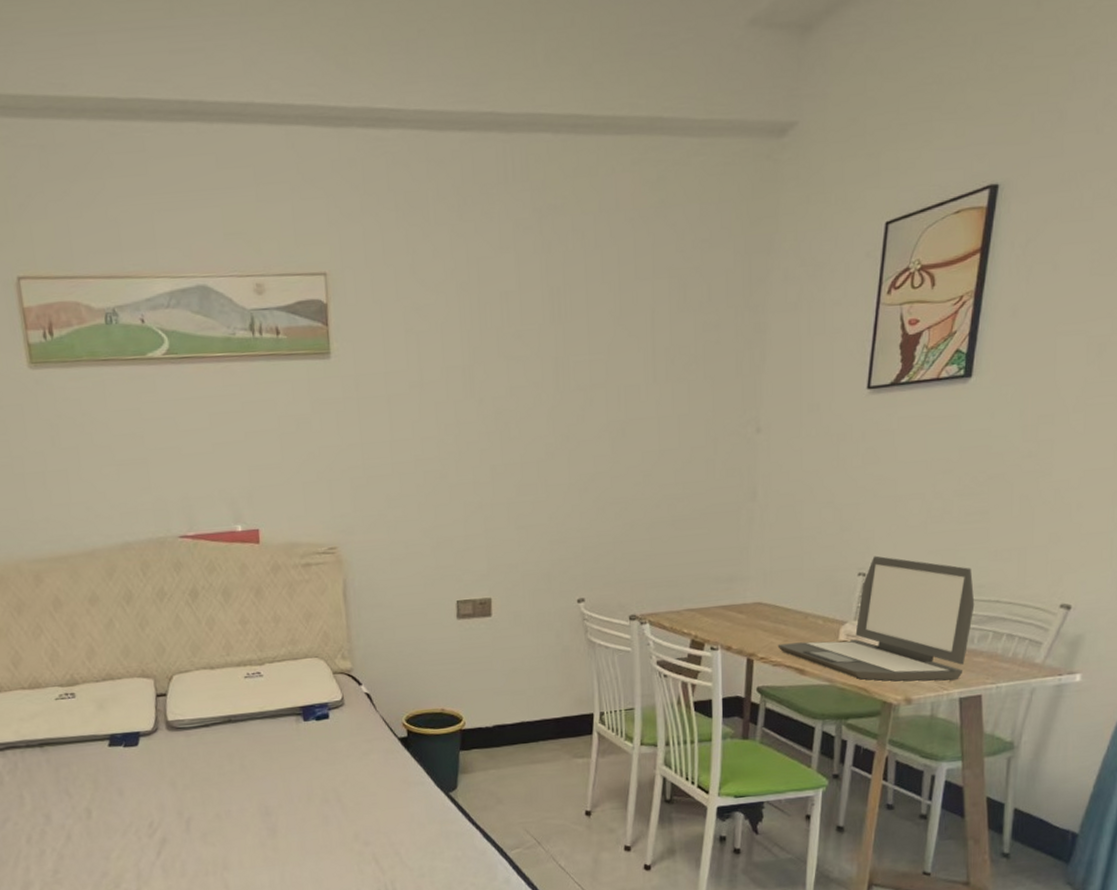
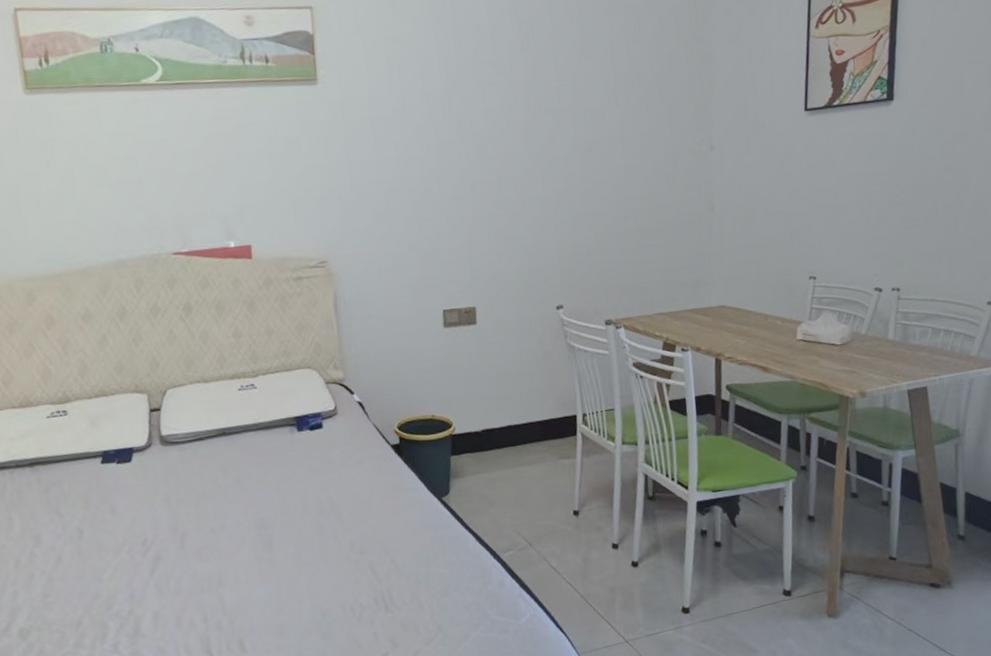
laptop: present [777,555,975,682] -> none [742,260,914,376]

